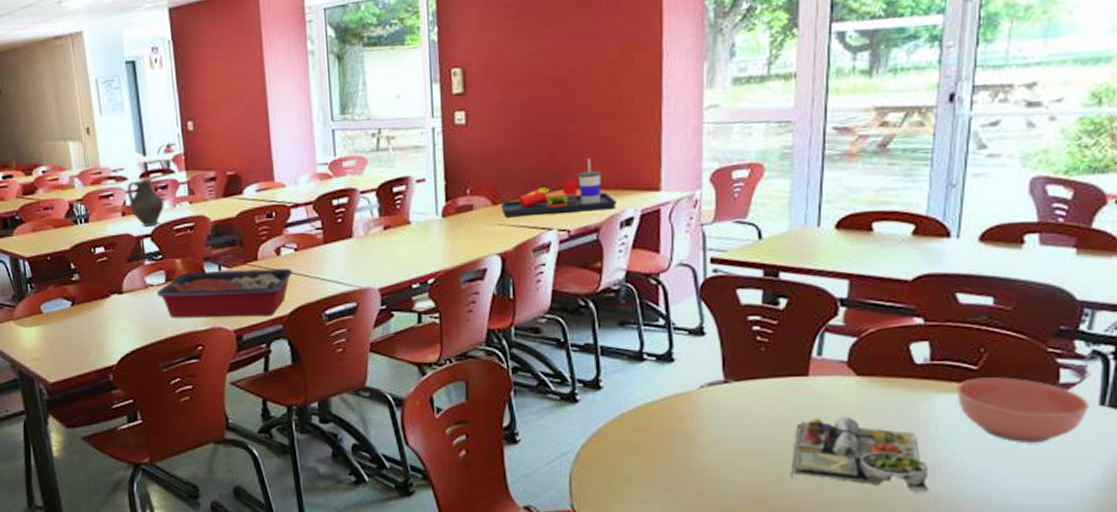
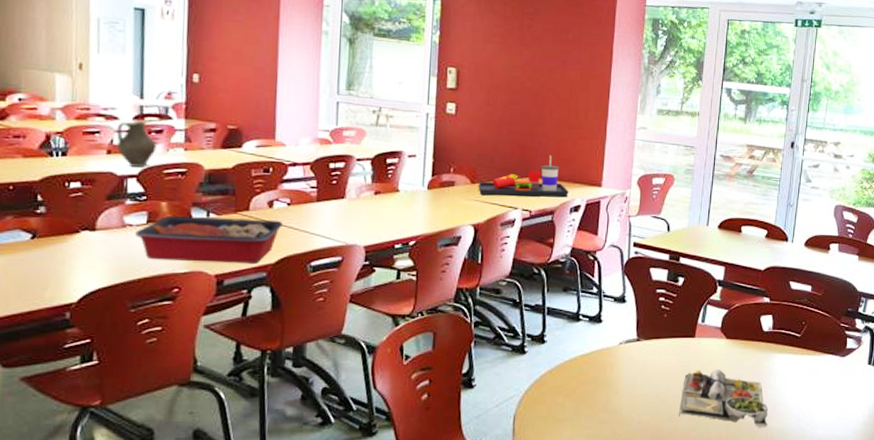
bowl: present [956,377,1089,444] -> none [787,343,863,391]

